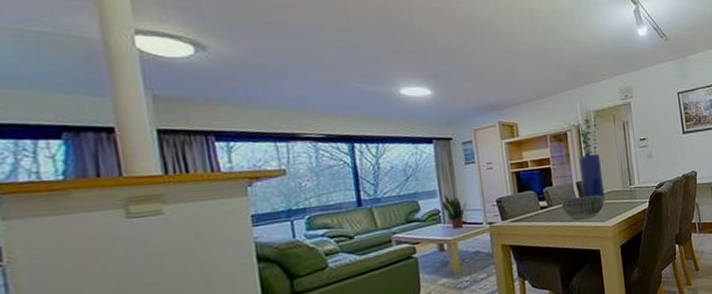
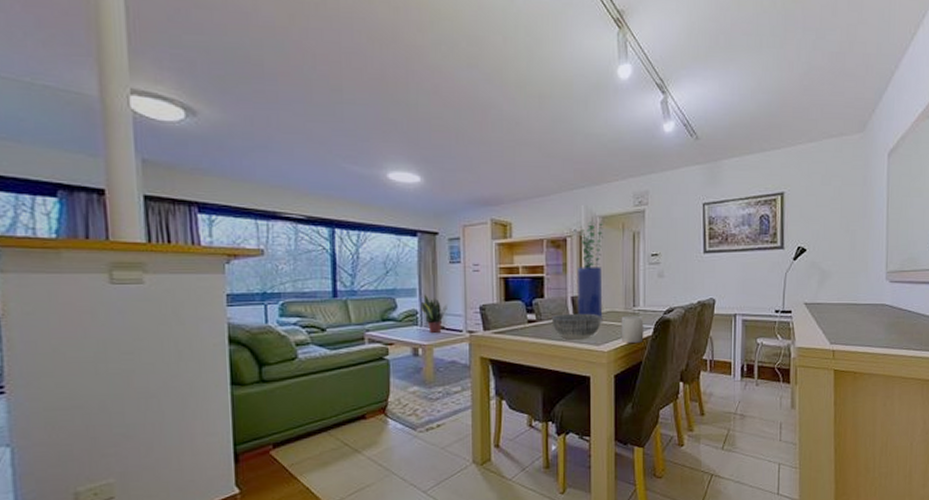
mug: none [620,192,642,217] -> present [621,315,644,343]

